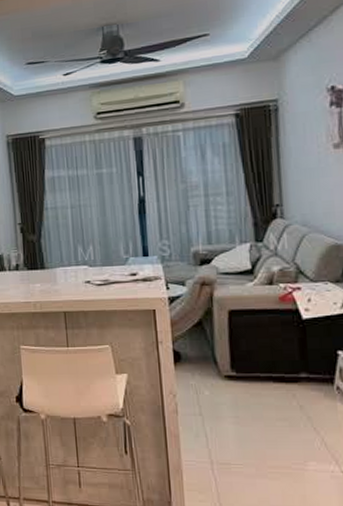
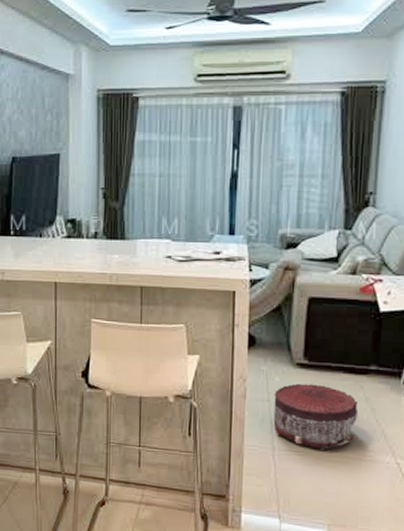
pouf: none [206,394,295,462] -> present [273,383,359,450]

